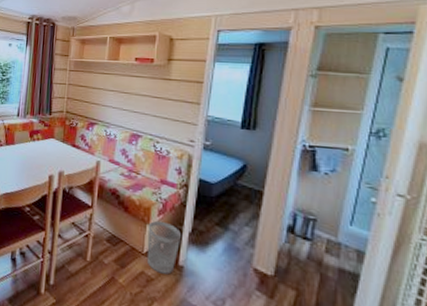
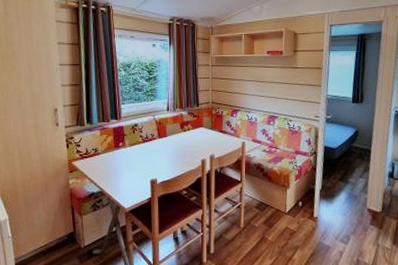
wastebasket: present [147,220,182,275] -> none [288,184,315,226]

